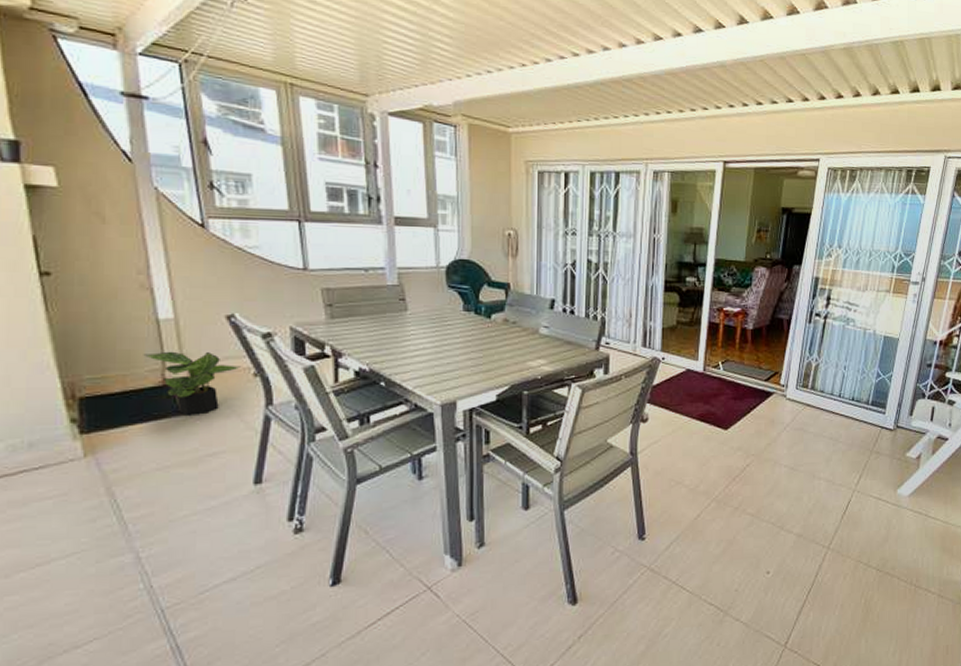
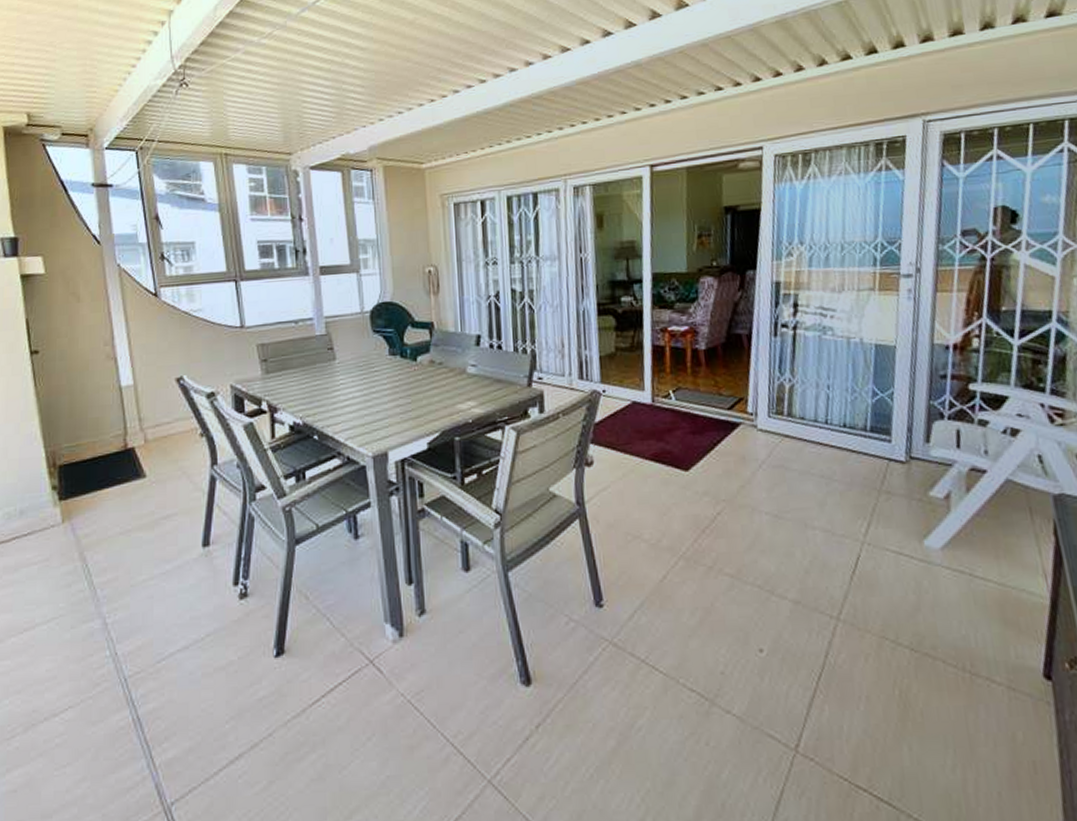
potted plant: present [143,351,242,417] -> none [109,415,190,480]

